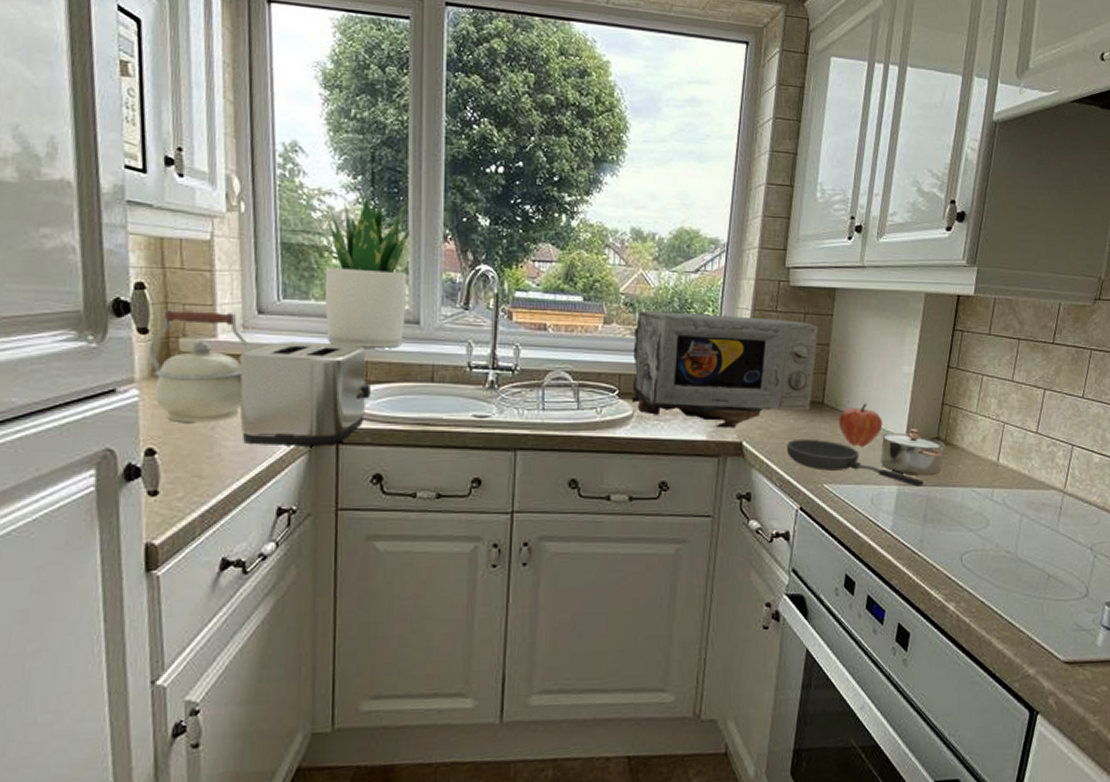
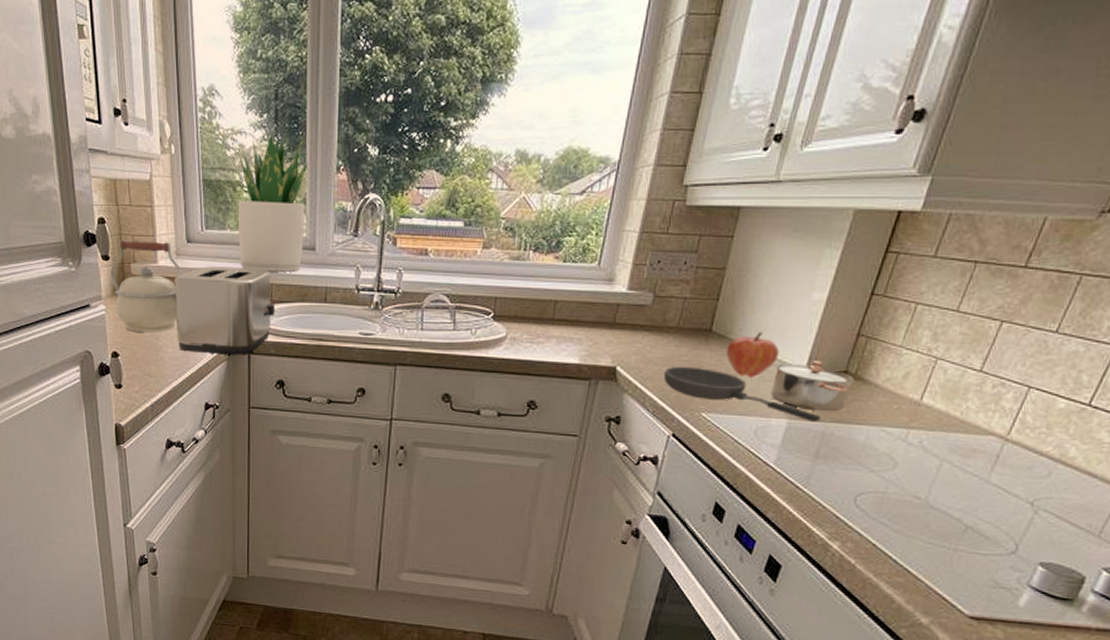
microwave: present [631,310,819,428] -> none [505,234,715,353]

